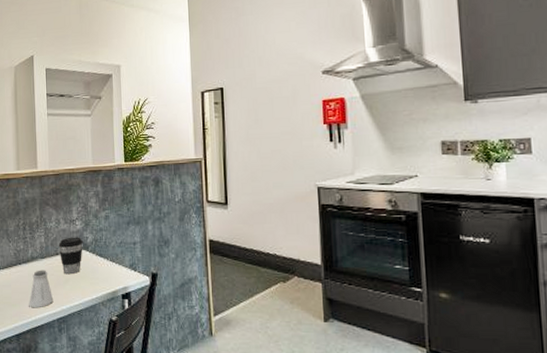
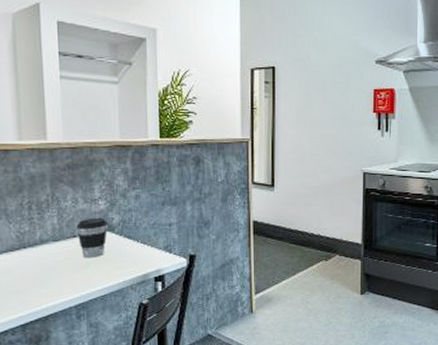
saltshaker: present [29,270,54,308] -> none [37,254,70,296]

